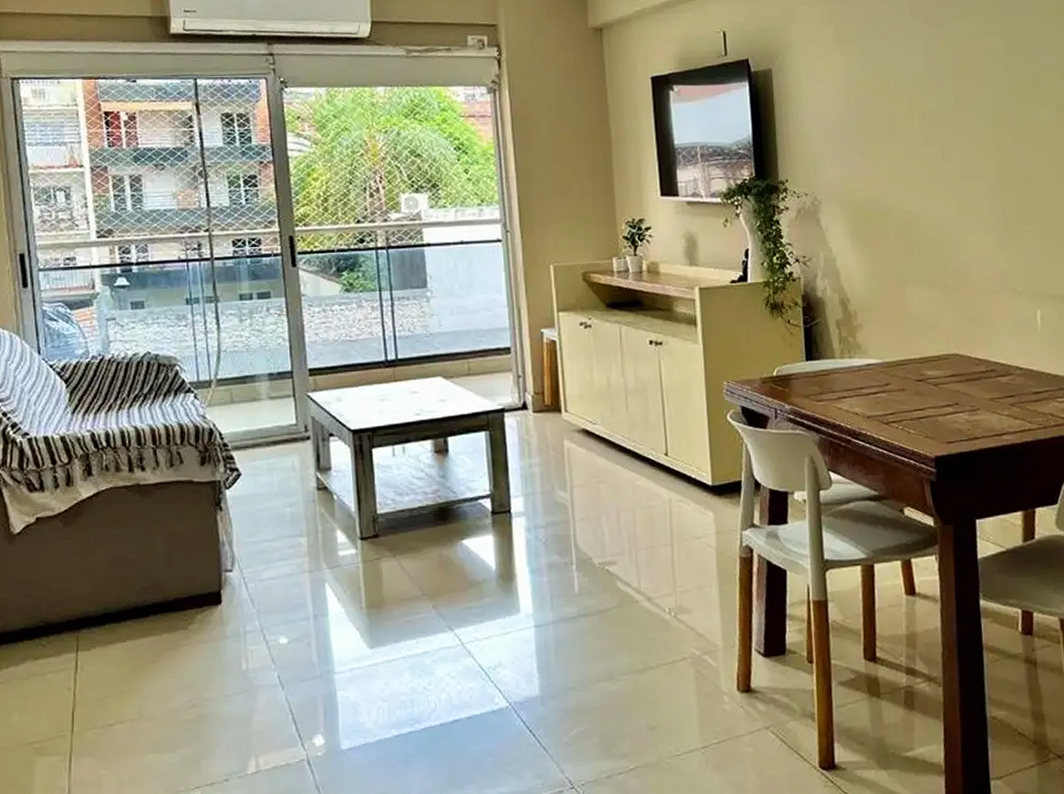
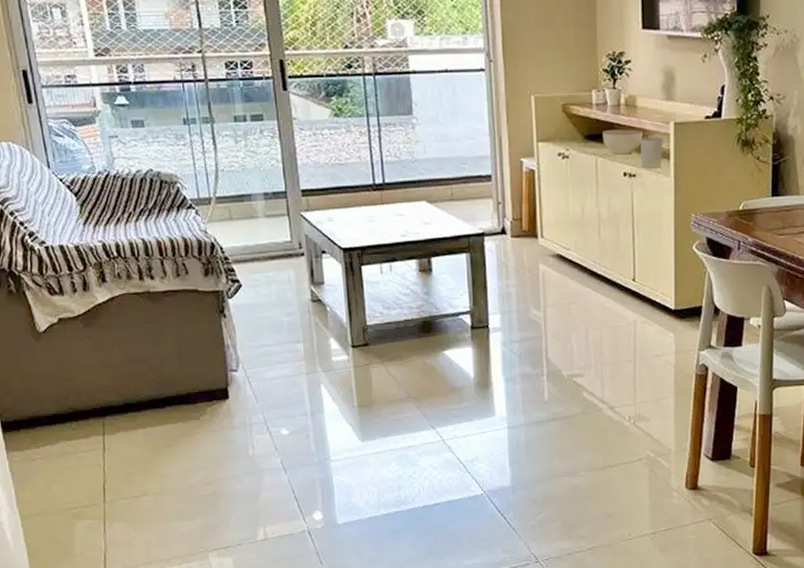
bowl: none [625,296,668,323] -> present [602,129,644,155]
candle holder: none [665,303,689,336] -> present [640,137,663,168]

